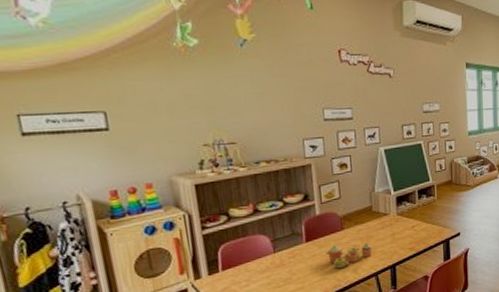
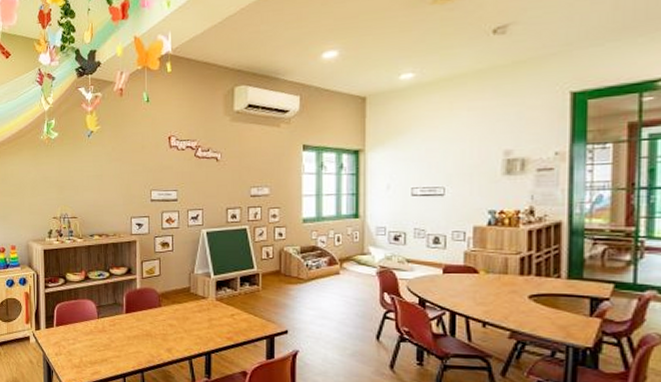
toy tea set: present [325,242,372,268] -> none [142,320,188,344]

